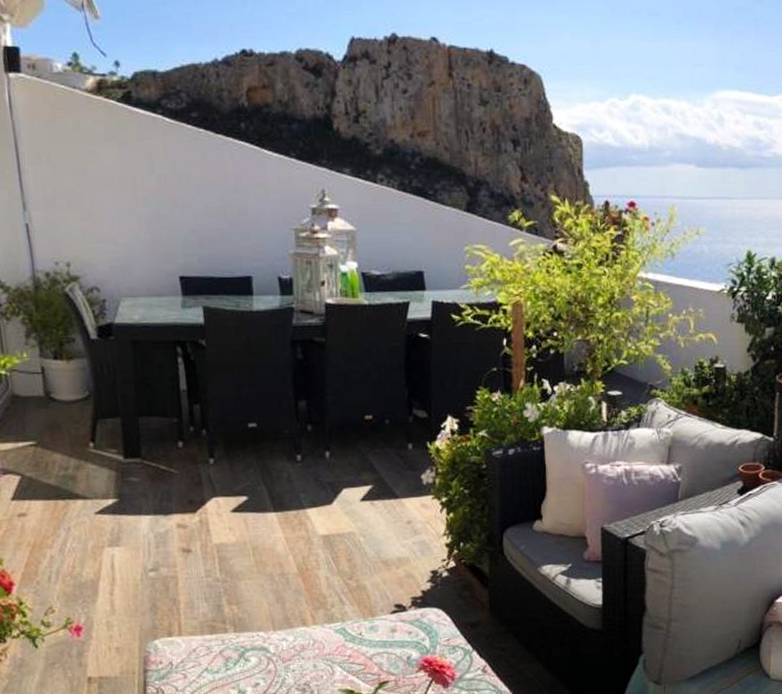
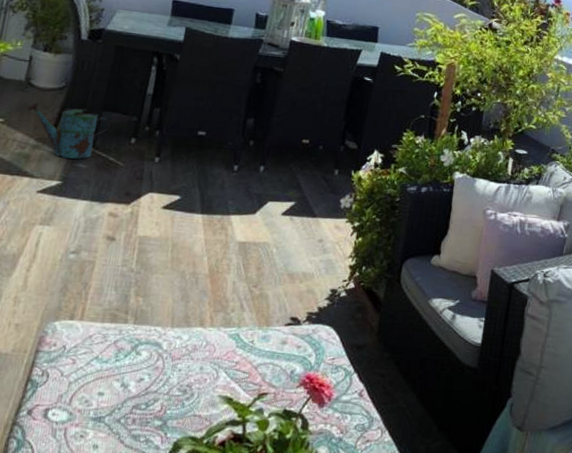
watering can: none [56,417,151,474] -> present [26,101,111,159]

